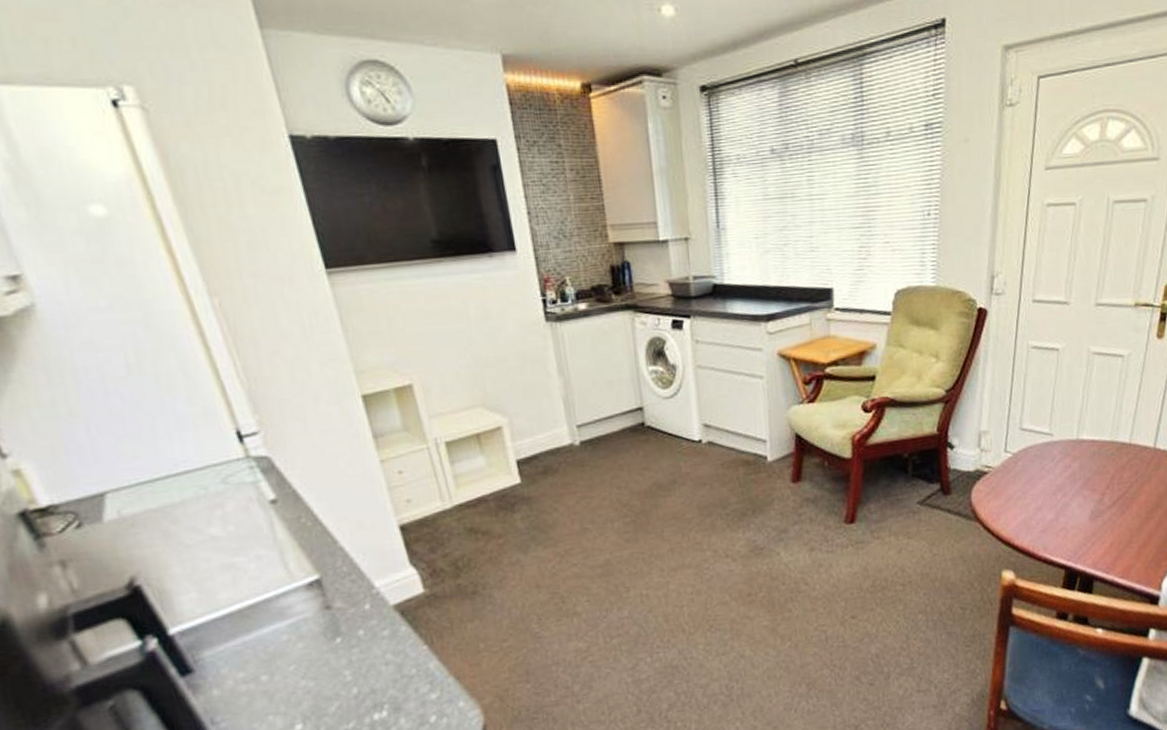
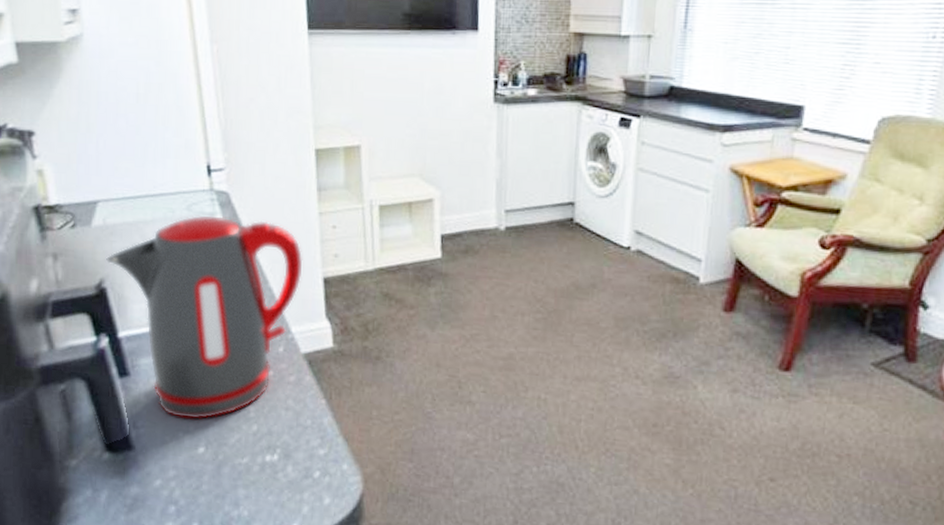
kettle: none [132,479,375,702] -> present [106,215,303,420]

